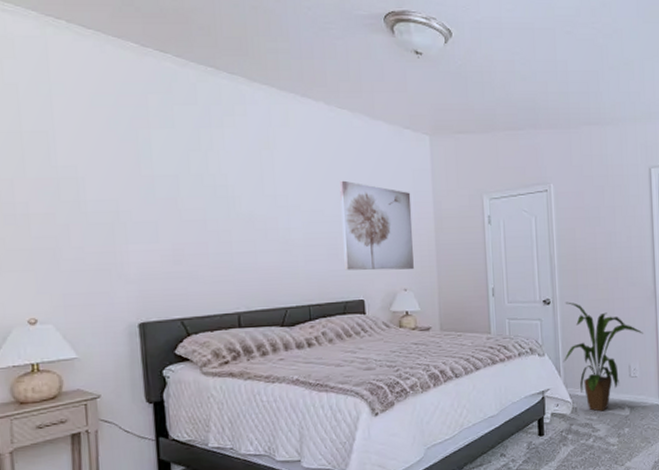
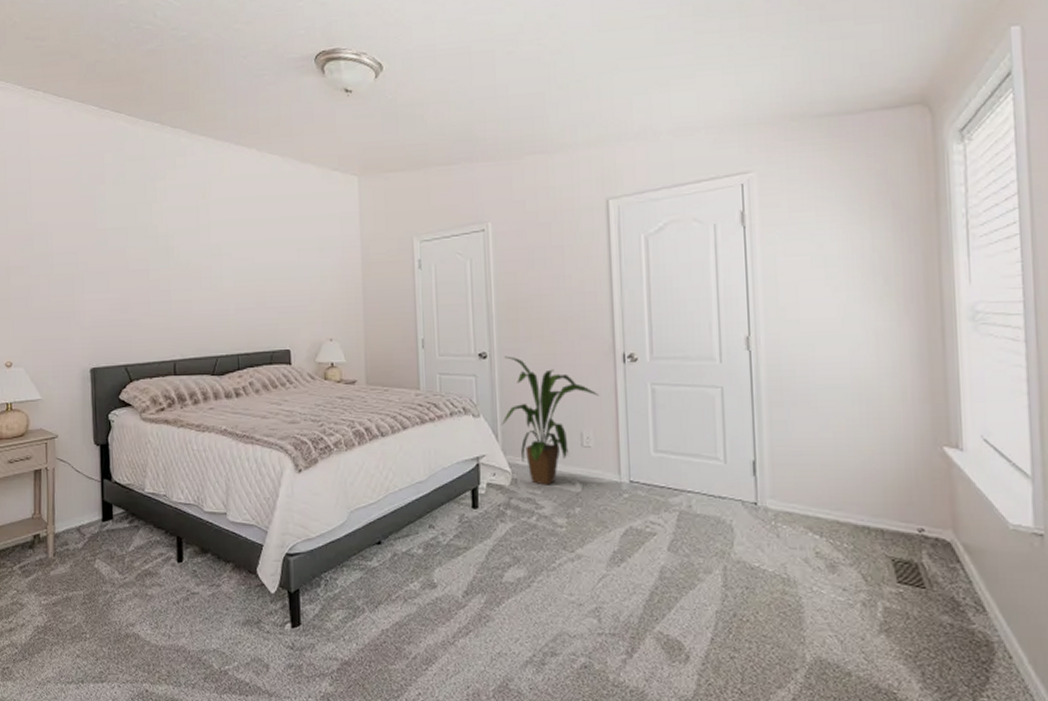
wall art: present [339,180,414,271] -> none [269,227,340,319]

